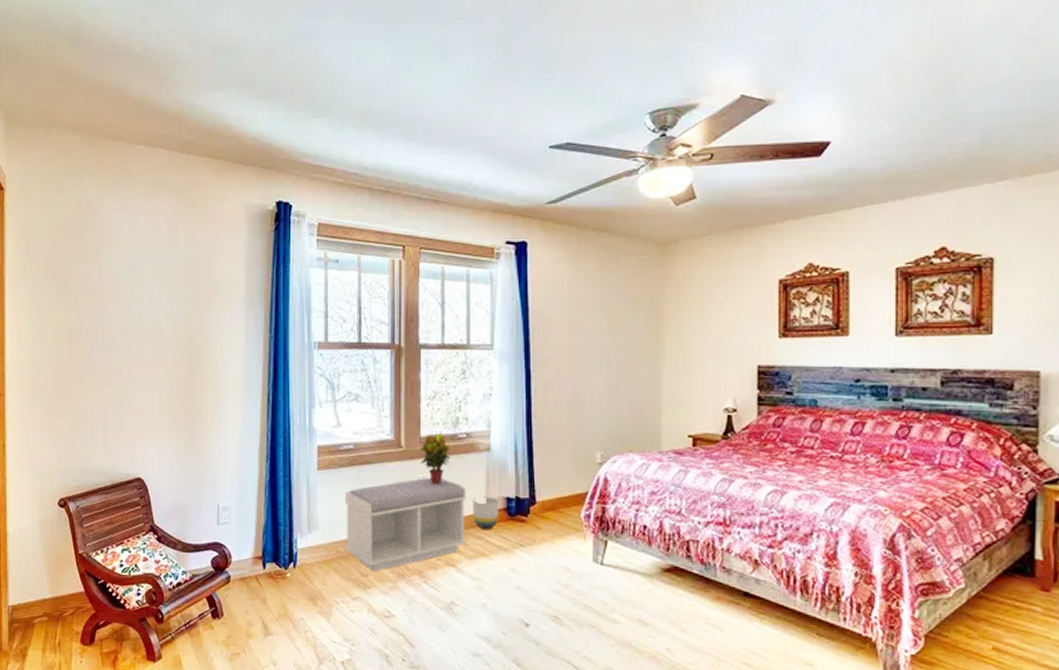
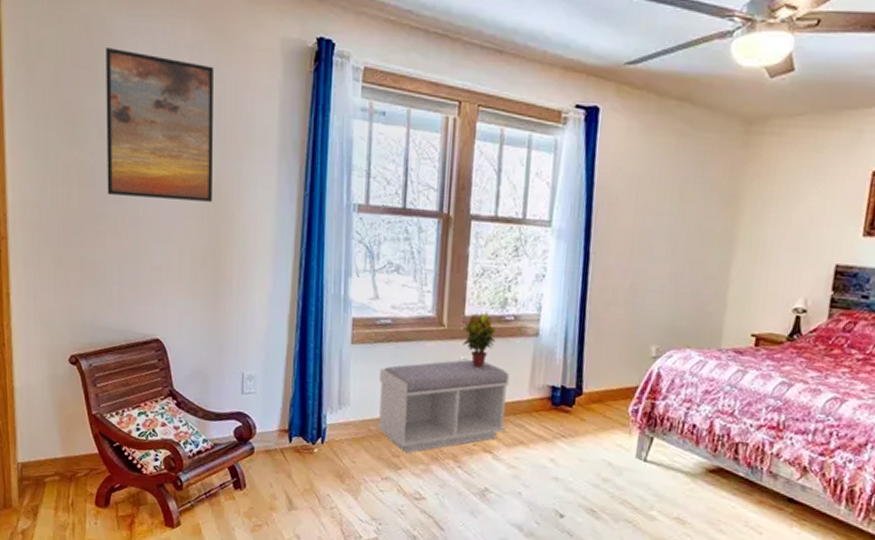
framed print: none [94,222,187,349] -> present [106,46,213,202]
planter: present [473,496,500,529] -> none [514,383,544,418]

